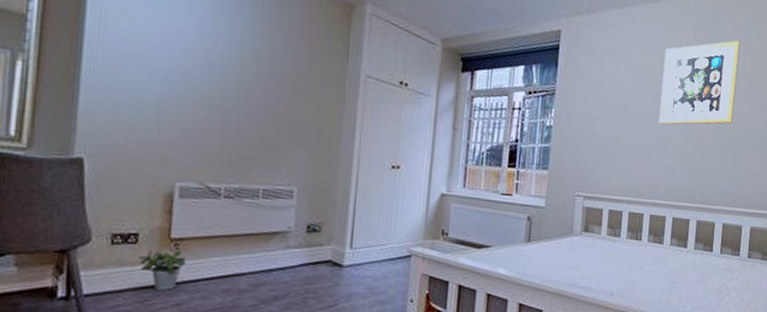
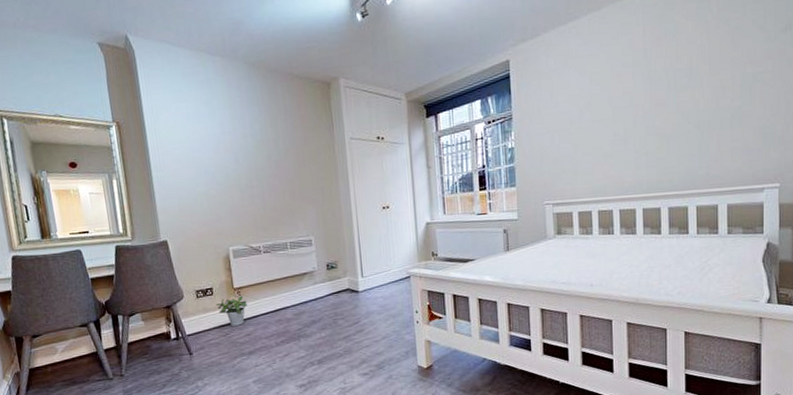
wall art: present [658,40,740,125] -> none [614,26,695,124]

